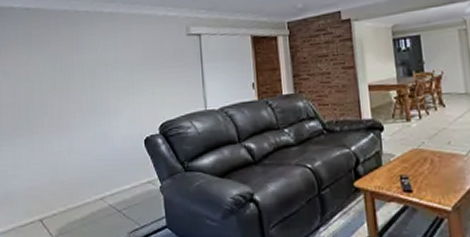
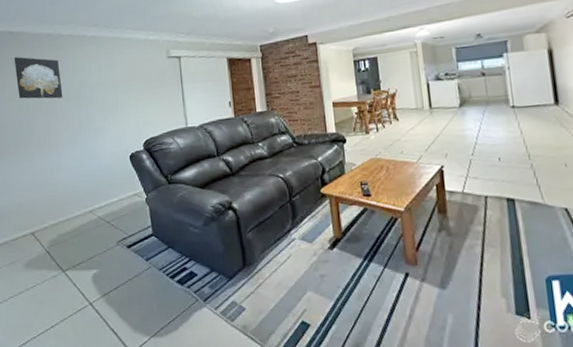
wall art: none [29,34,77,78] -> present [13,57,63,99]

